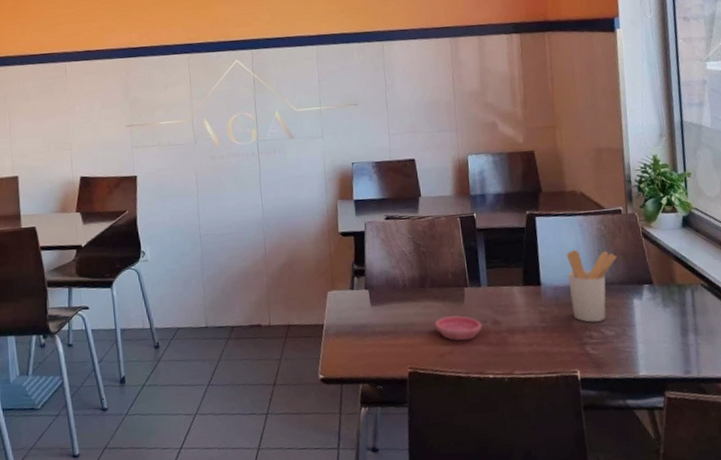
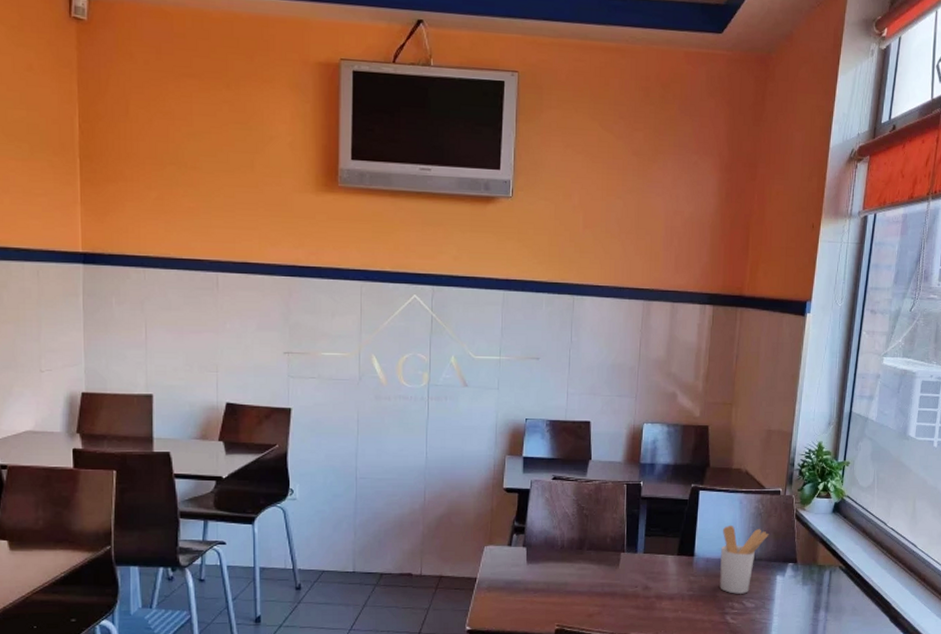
saucer: present [434,315,483,341] -> none [587,578,633,603]

